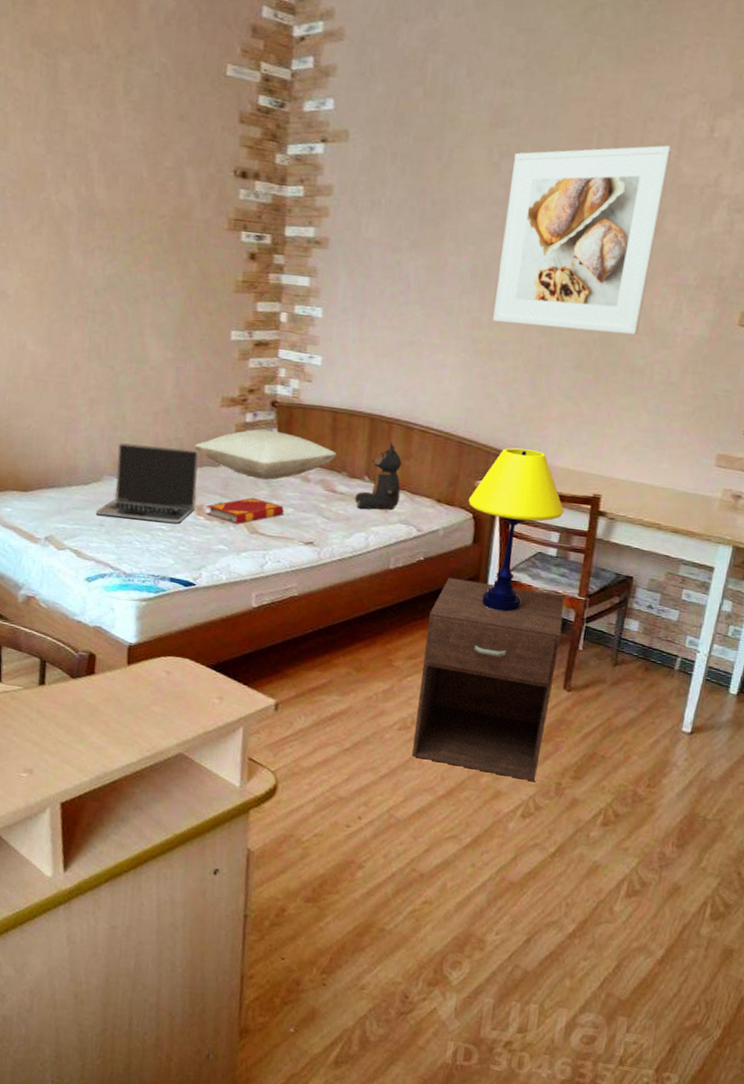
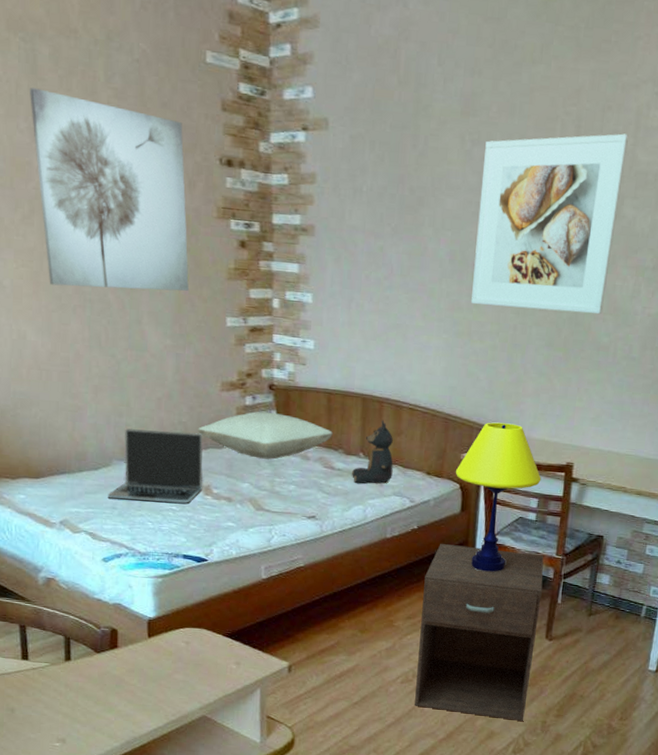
wall art: none [48,101,199,303] -> present [29,88,189,291]
hardback book: present [206,497,284,524] -> none [212,476,286,502]

